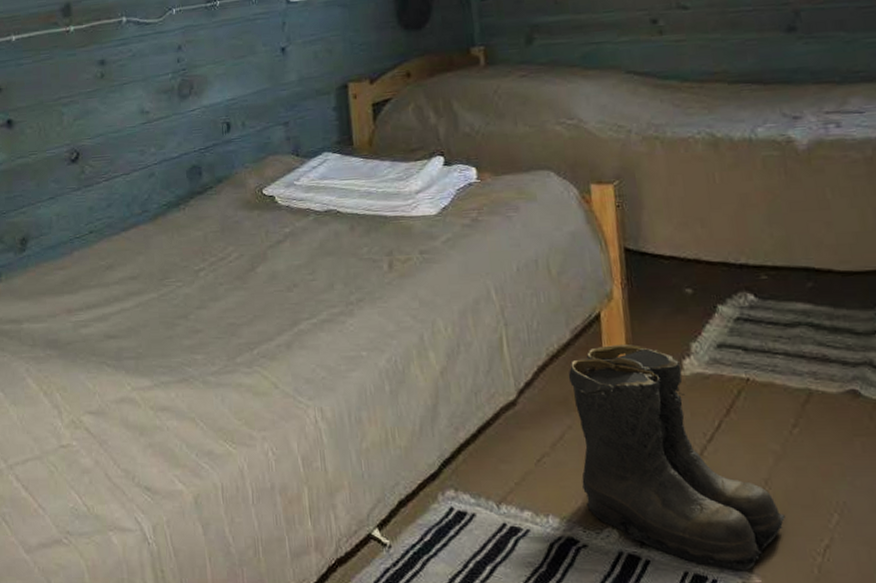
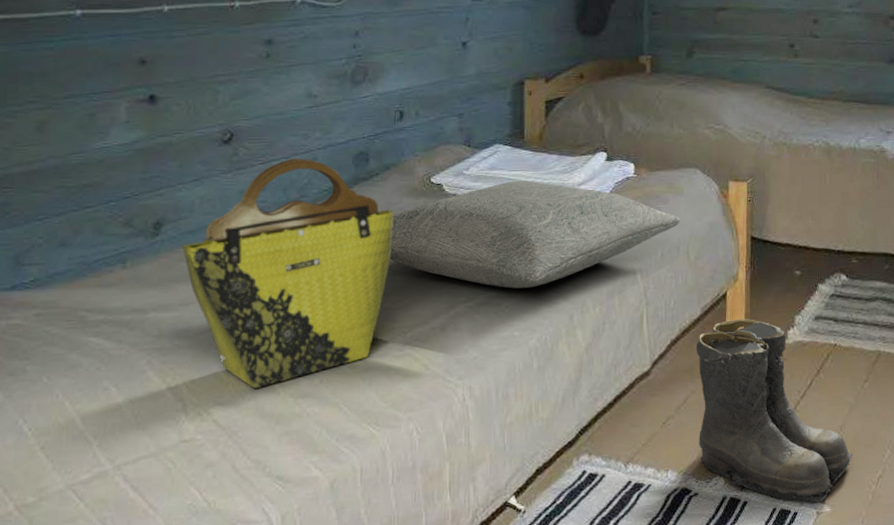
tote bag: none [45,174,232,400] -> present [182,158,394,390]
pillow: none [228,189,537,305] -> present [390,180,681,289]

